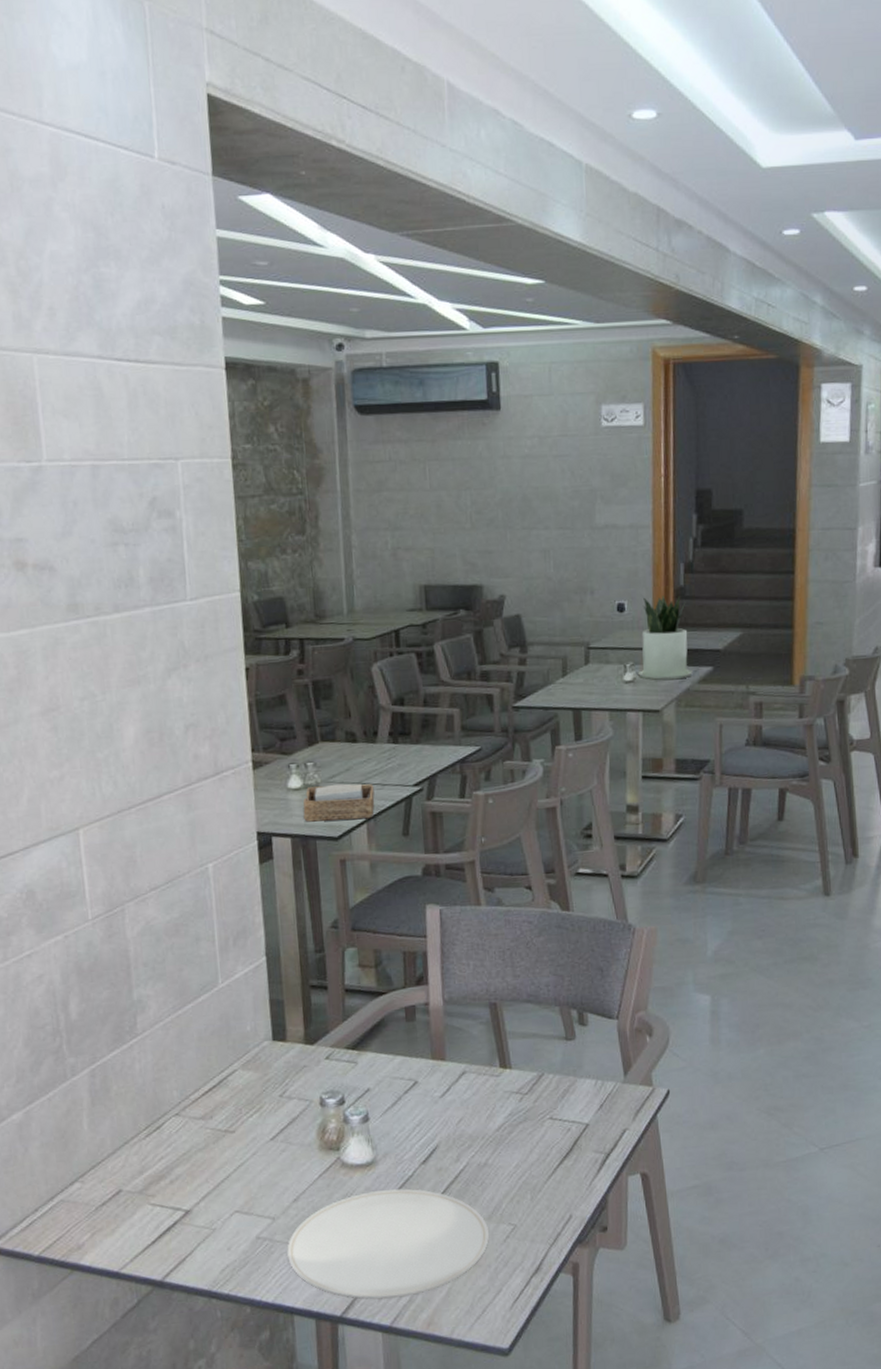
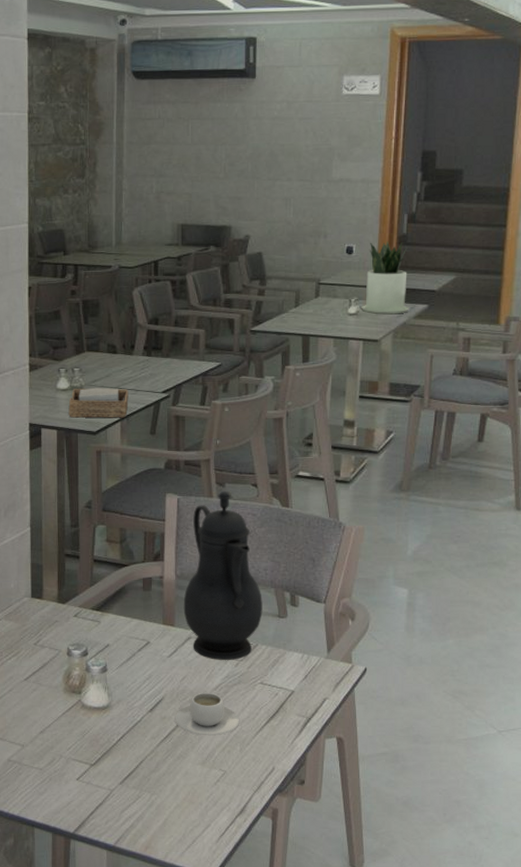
plate: present [287,1188,489,1300] -> none [32,731,202,823]
teacup: none [452,1134,529,1186] -> present [175,692,240,736]
coffeepot: none [454,897,547,1096] -> present [183,491,263,660]

